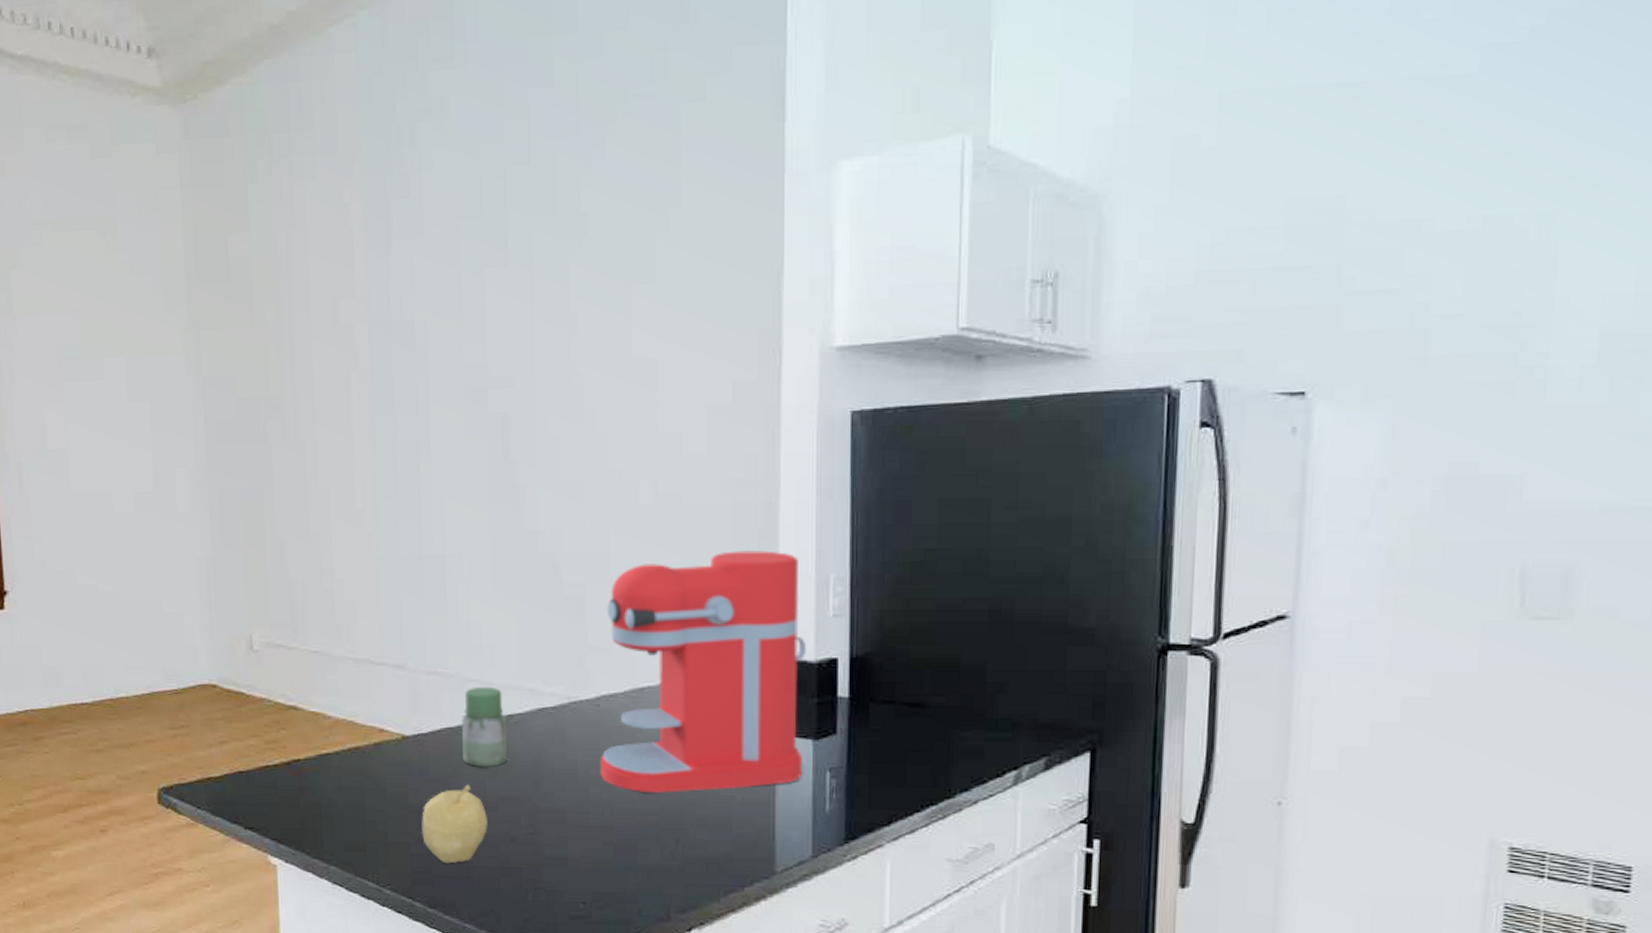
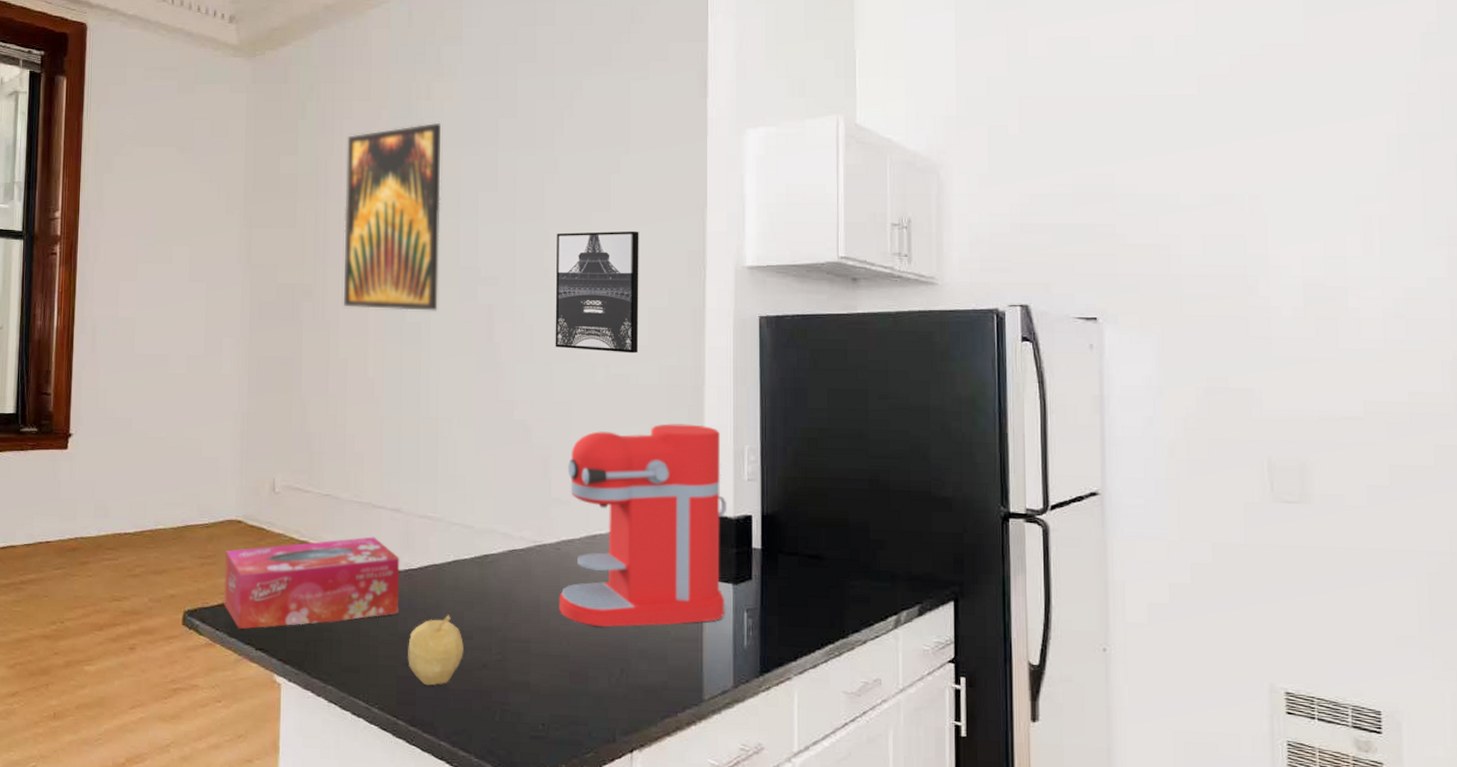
tissue box: none [200,698,409,807] -> present [224,536,400,630]
wall art: none [311,177,438,425] -> present [344,122,441,311]
jar: present [462,686,508,768] -> none [445,529,483,601]
wall art: none [587,307,695,466] -> present [555,231,639,354]

